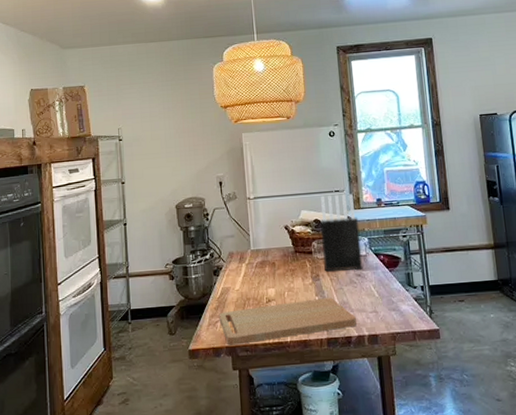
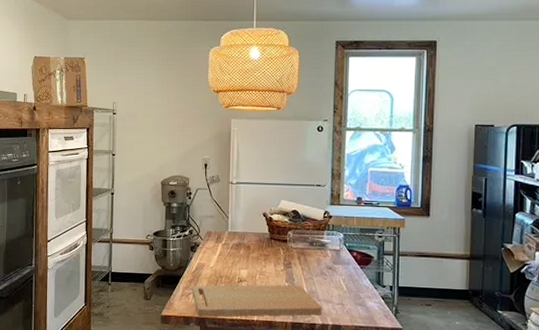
knife block: present [320,193,363,272] -> none [297,188,337,264]

